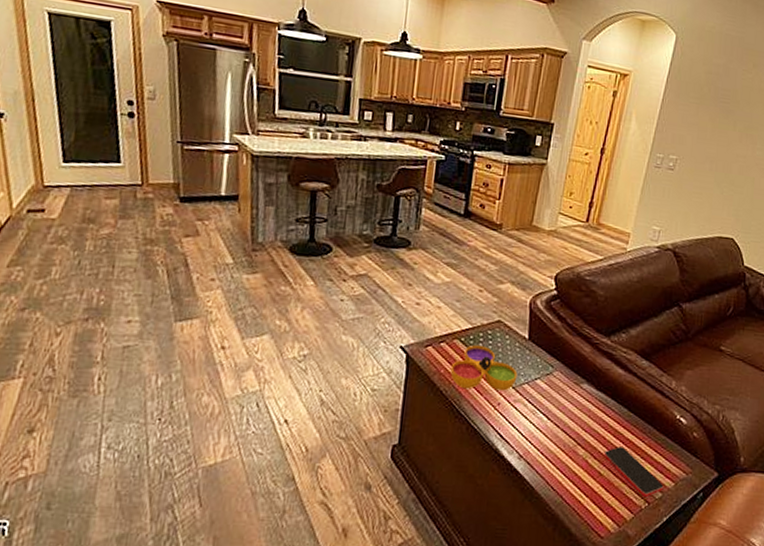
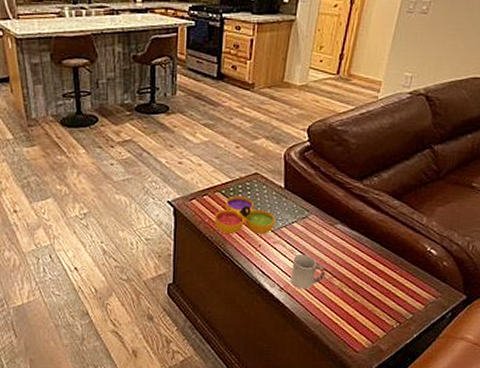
cup: none [530,415,570,458] -> present [290,253,326,289]
smartphone: present [603,446,664,497] -> none [357,277,415,318]

